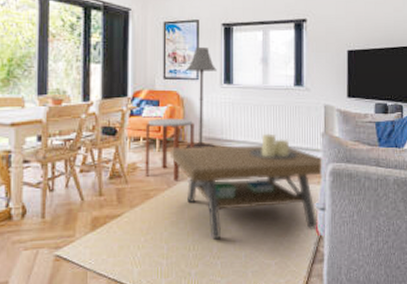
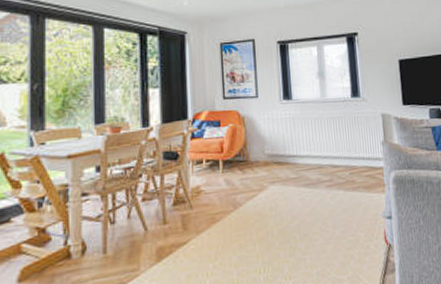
side table: present [145,118,195,180] -> none [207,137,258,201]
coffee table: present [171,133,322,240] -> none [234,146,386,260]
floor lamp: present [186,46,217,149] -> none [245,64,279,167]

